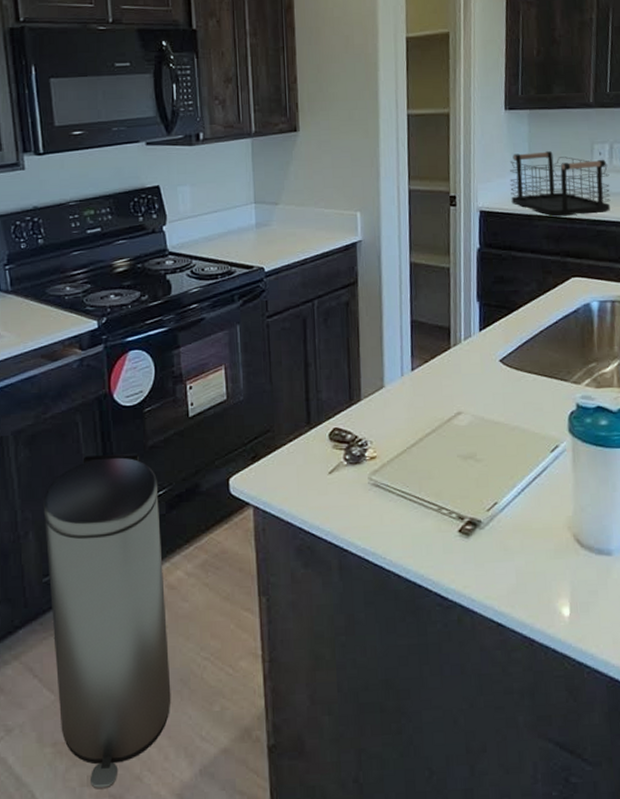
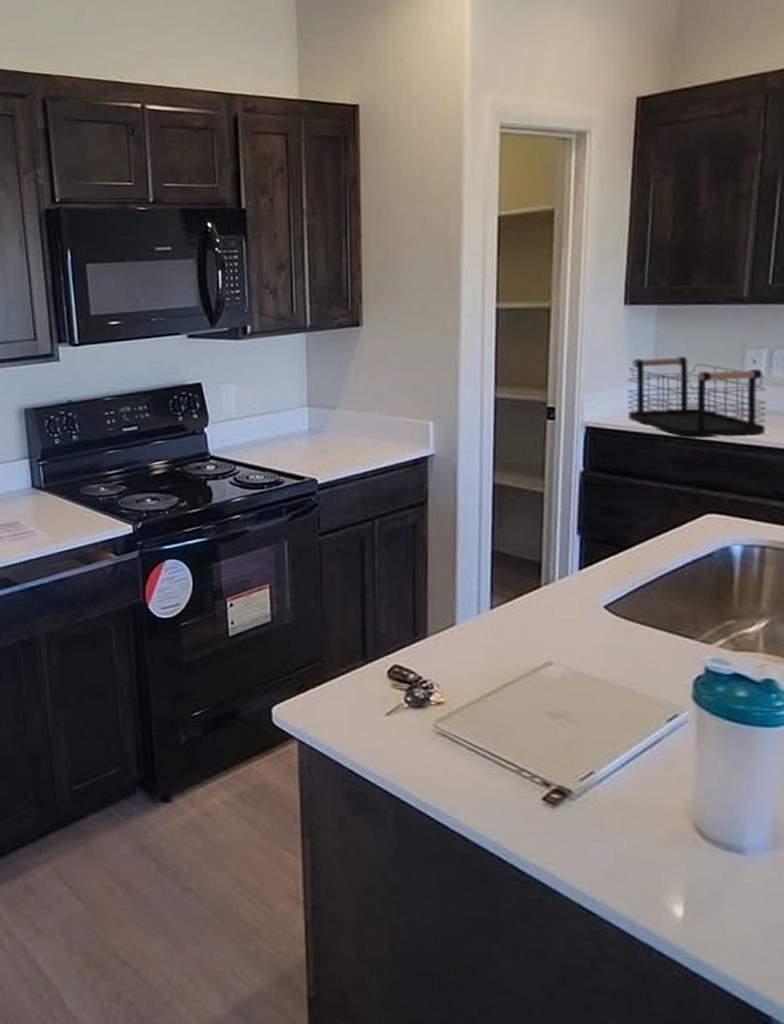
pedal bin: present [43,452,171,789] -> none [75,666,204,1008]

